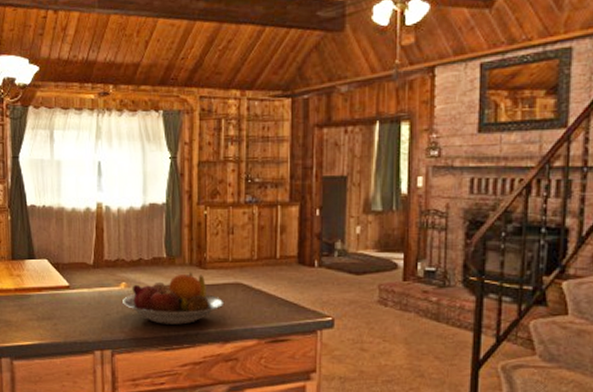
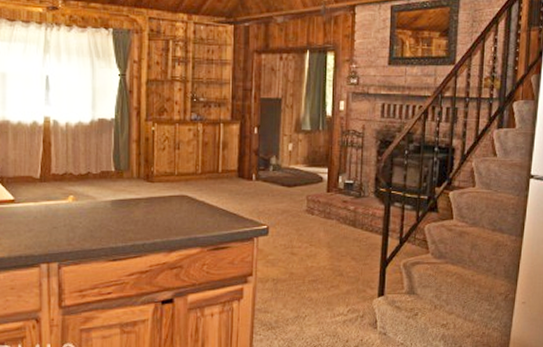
fruit bowl: present [123,272,224,325] -> none [70,185,170,236]

